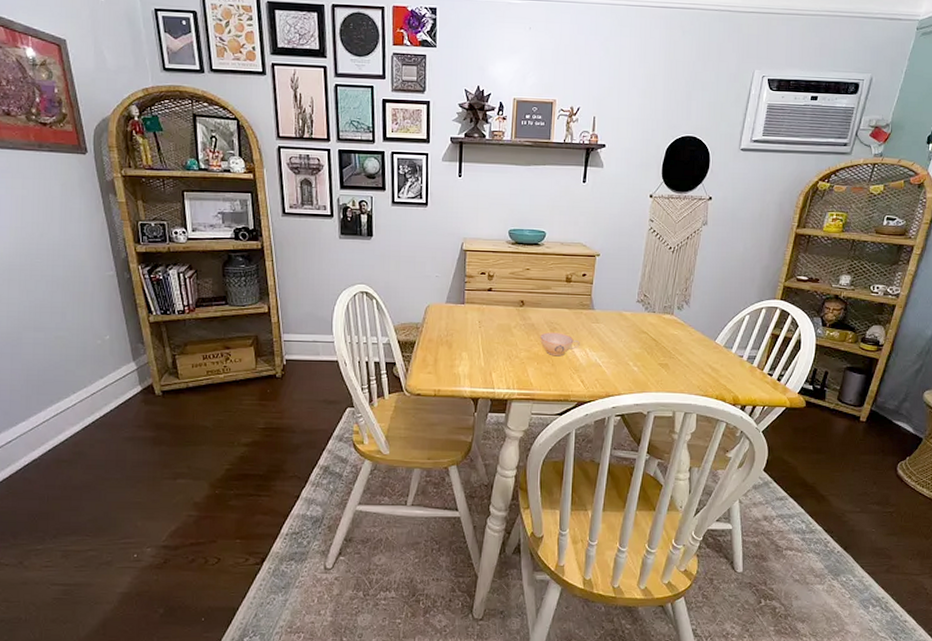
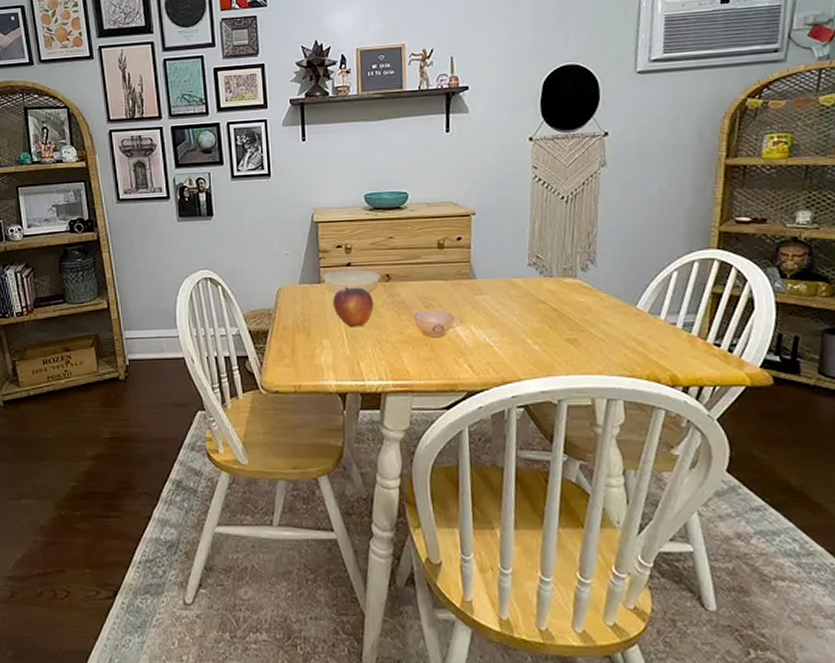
bowl: none [466,293,516,316] -> present [321,268,381,294]
fruit: none [474,308,508,343] -> present [333,286,374,327]

